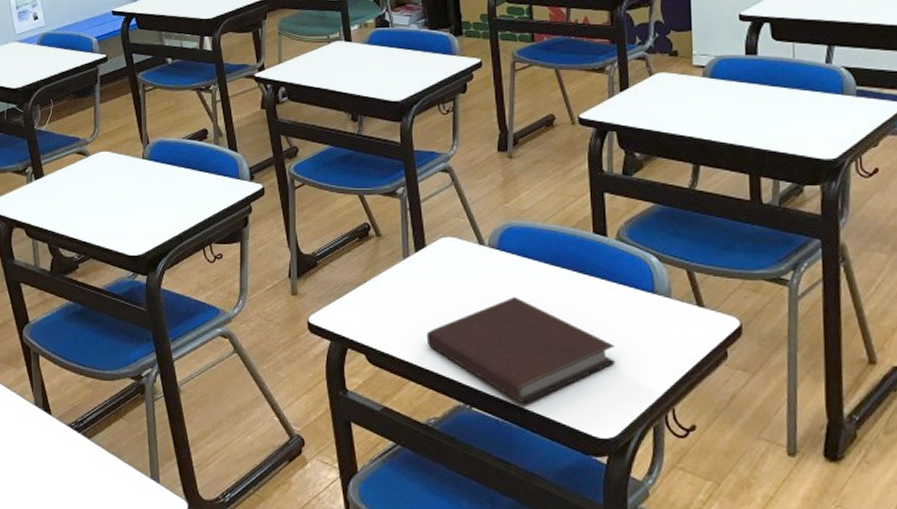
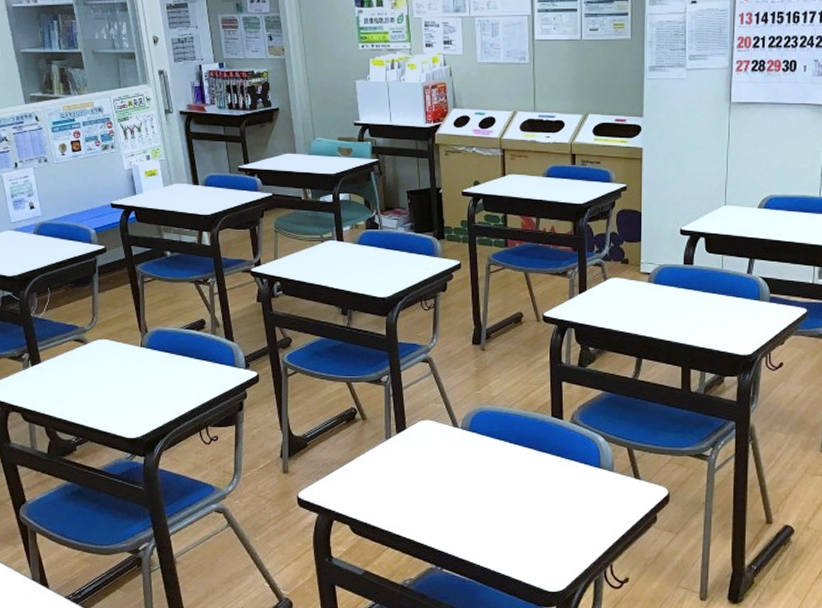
notebook: present [426,297,616,404] -> none [404,473,566,565]

